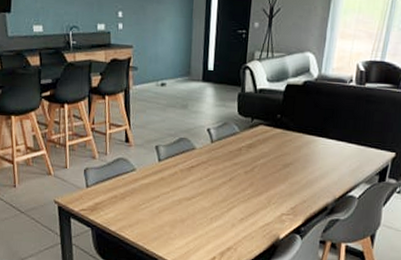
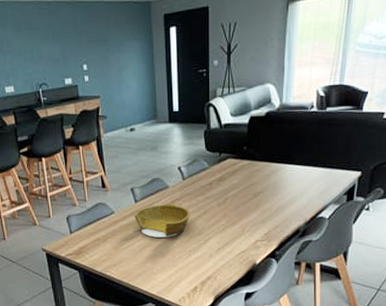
bowl: none [156,165,216,202] -> present [134,203,191,238]

